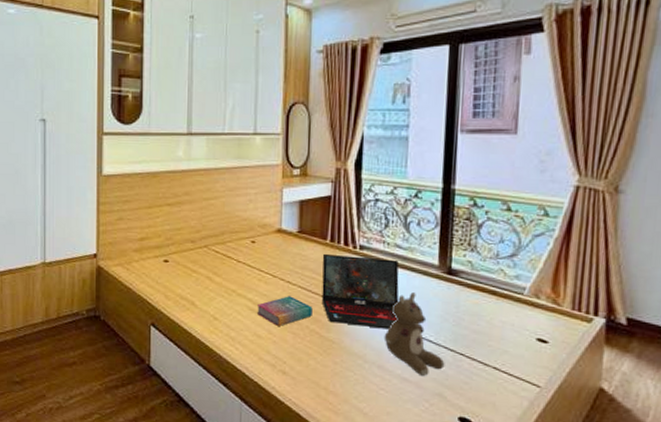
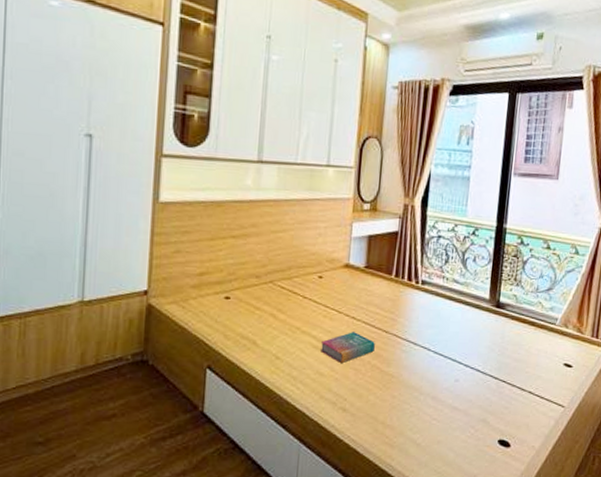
laptop: present [321,253,399,330] -> none [384,288,455,361]
stuffed bear: present [383,292,445,376] -> none [438,325,490,403]

